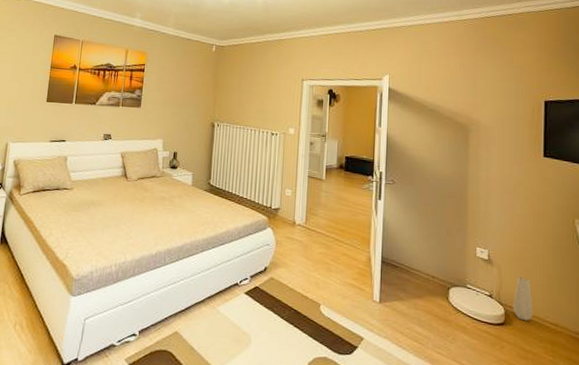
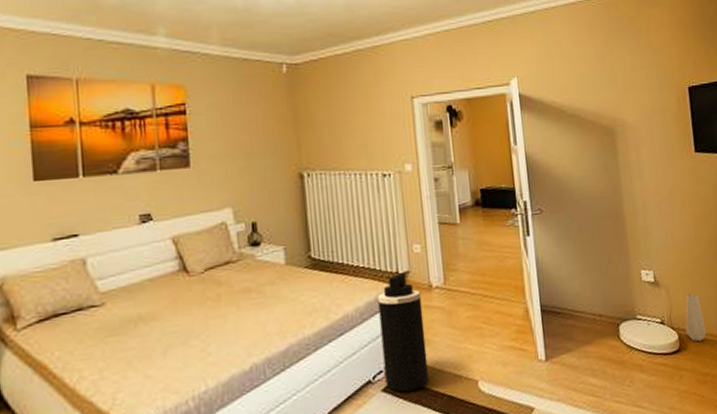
trash can: none [248,208,286,299] -> present [377,273,429,392]

